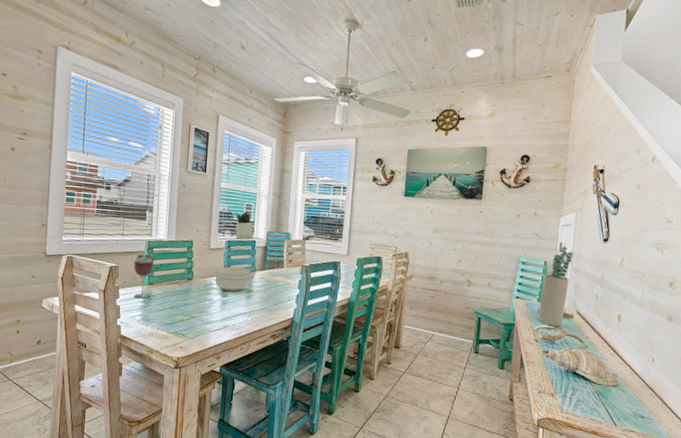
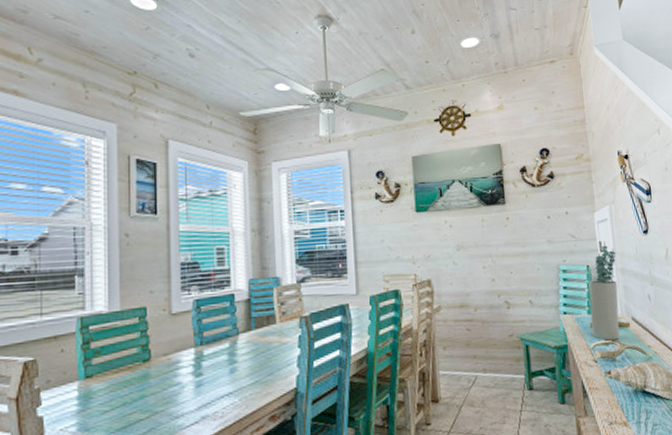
wineglass: present [133,254,154,298] -> none [61,336,91,400]
bowl: present [215,266,251,292] -> none [182,331,233,368]
planter: present [235,211,255,240] -> none [203,256,233,297]

